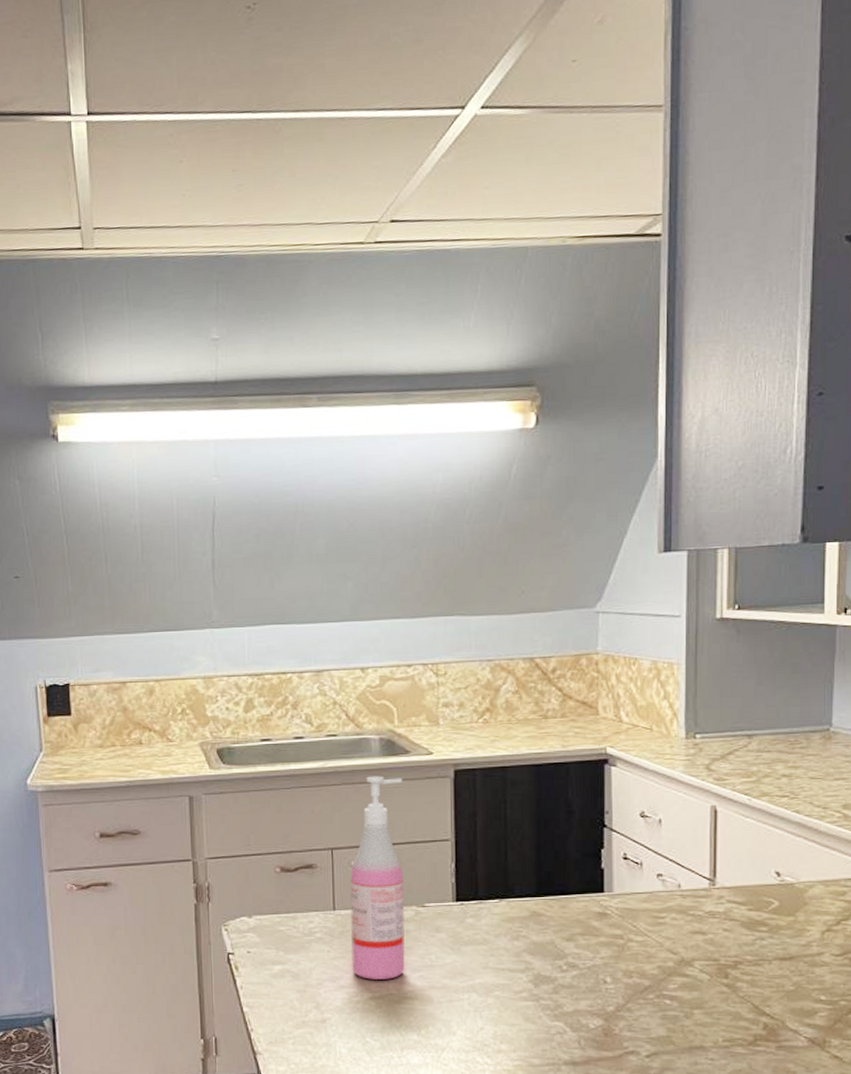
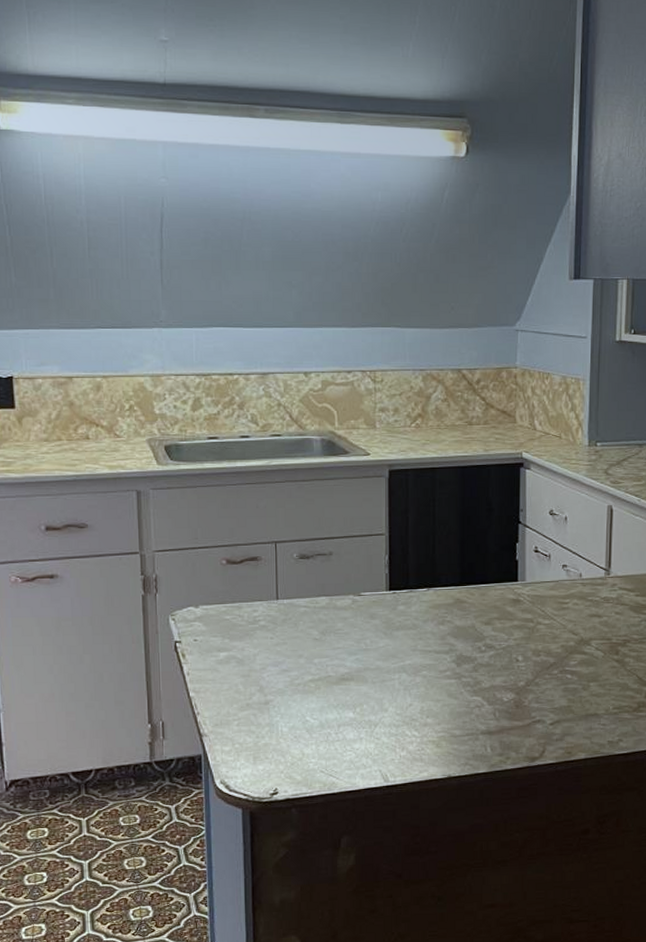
soap dispenser: present [350,776,405,980] -> none [292,474,342,663]

